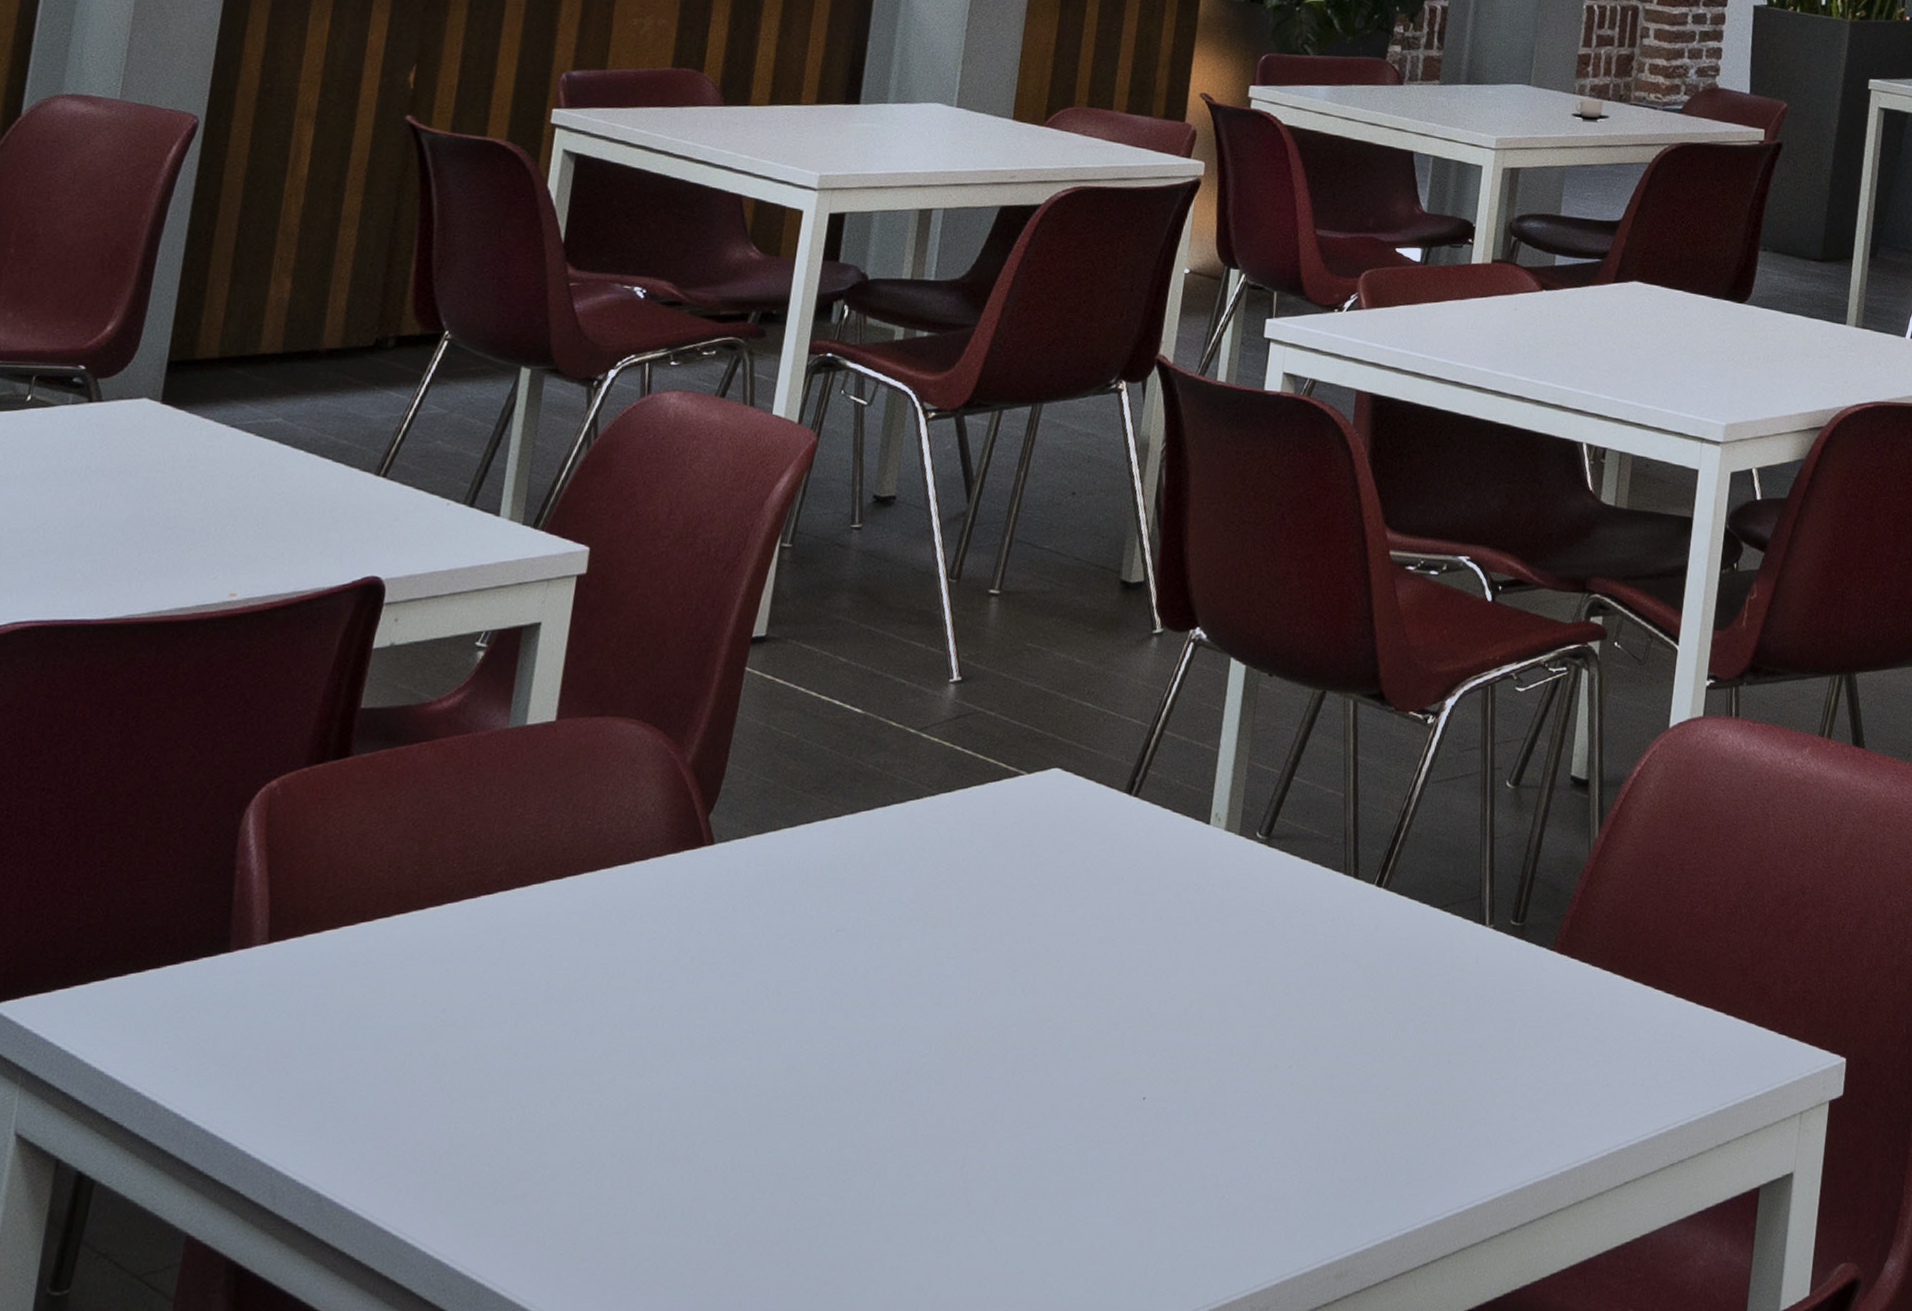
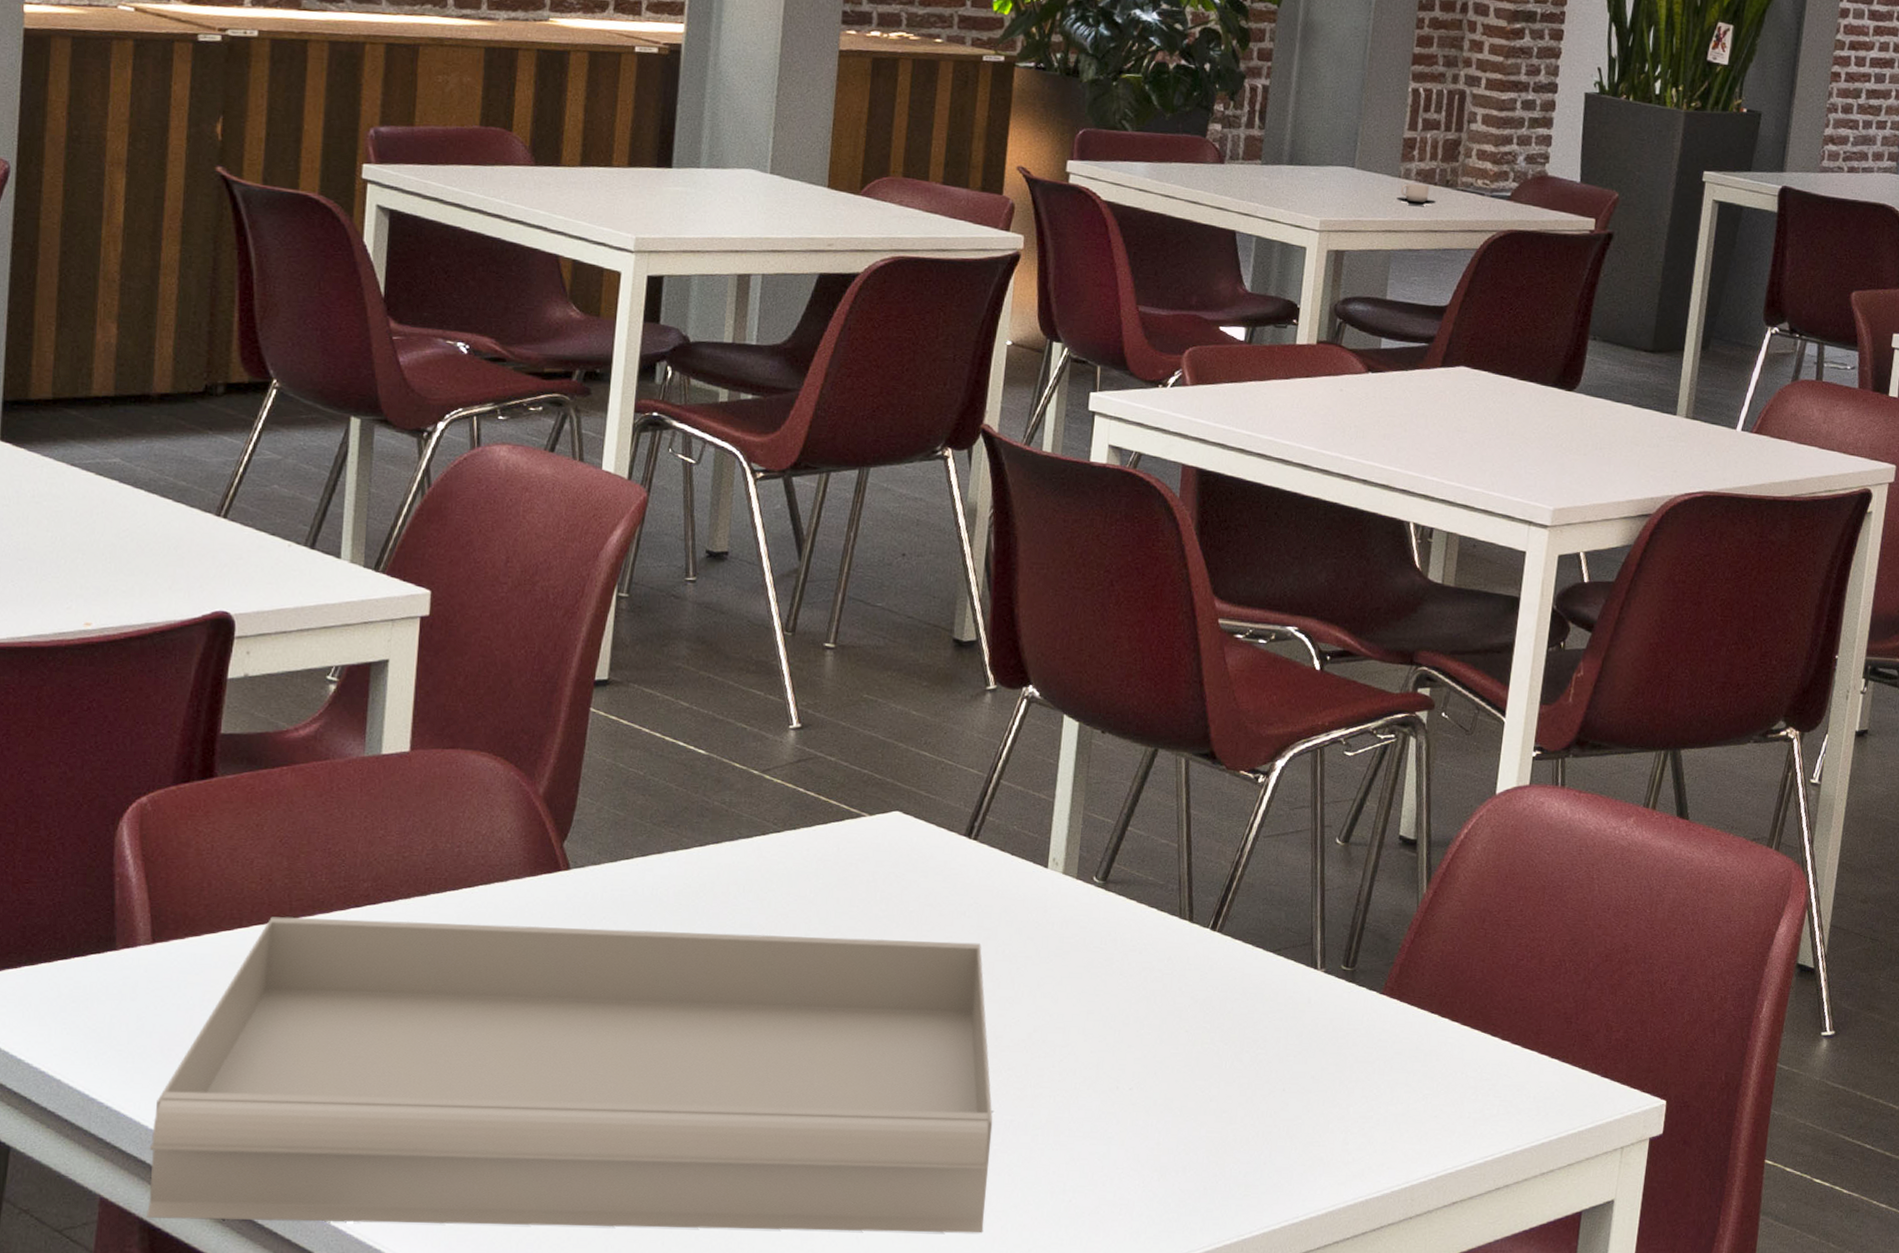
tray: none [235,907,1144,1257] -> present [147,917,993,1233]

